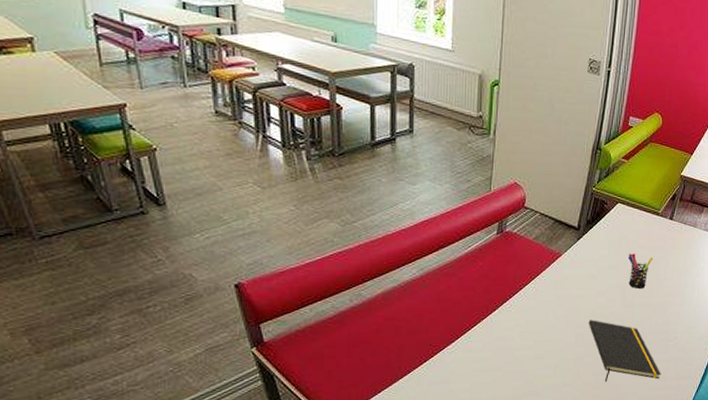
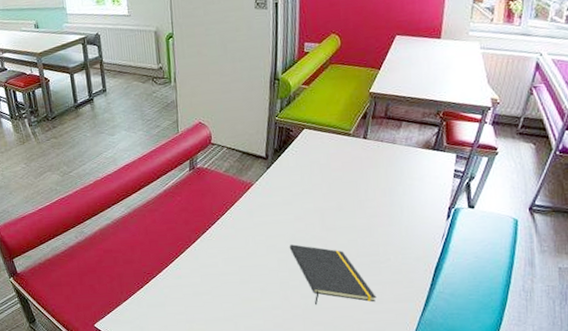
pen holder: present [627,253,653,289] -> none [322,176,351,212]

